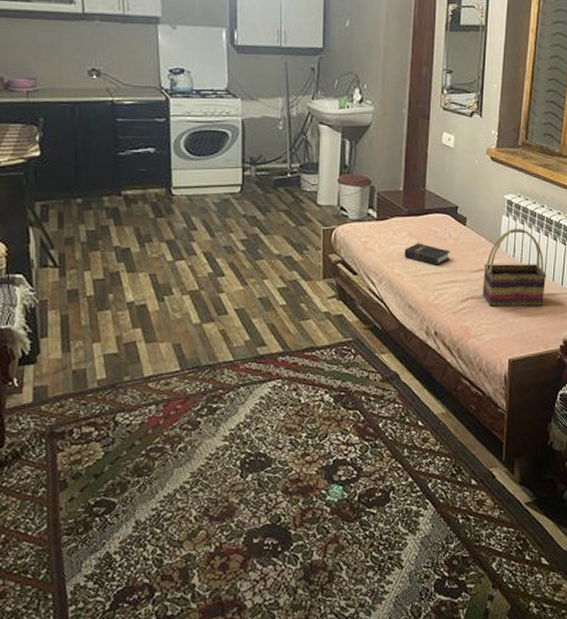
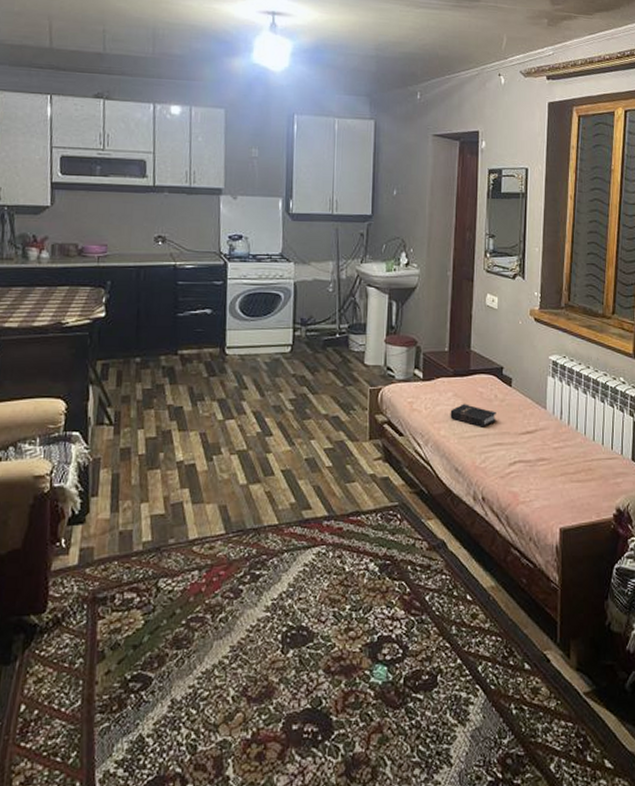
woven basket: present [483,228,547,306] -> none [530,390,596,471]

